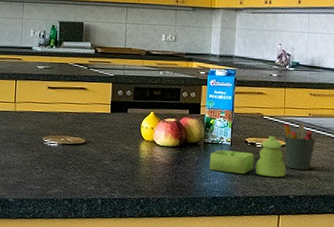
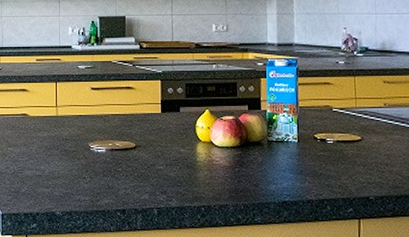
soap dispenser: present [210,135,286,177] -> none [276,130,364,176]
pen holder: present [283,122,316,170] -> none [356,113,395,167]

